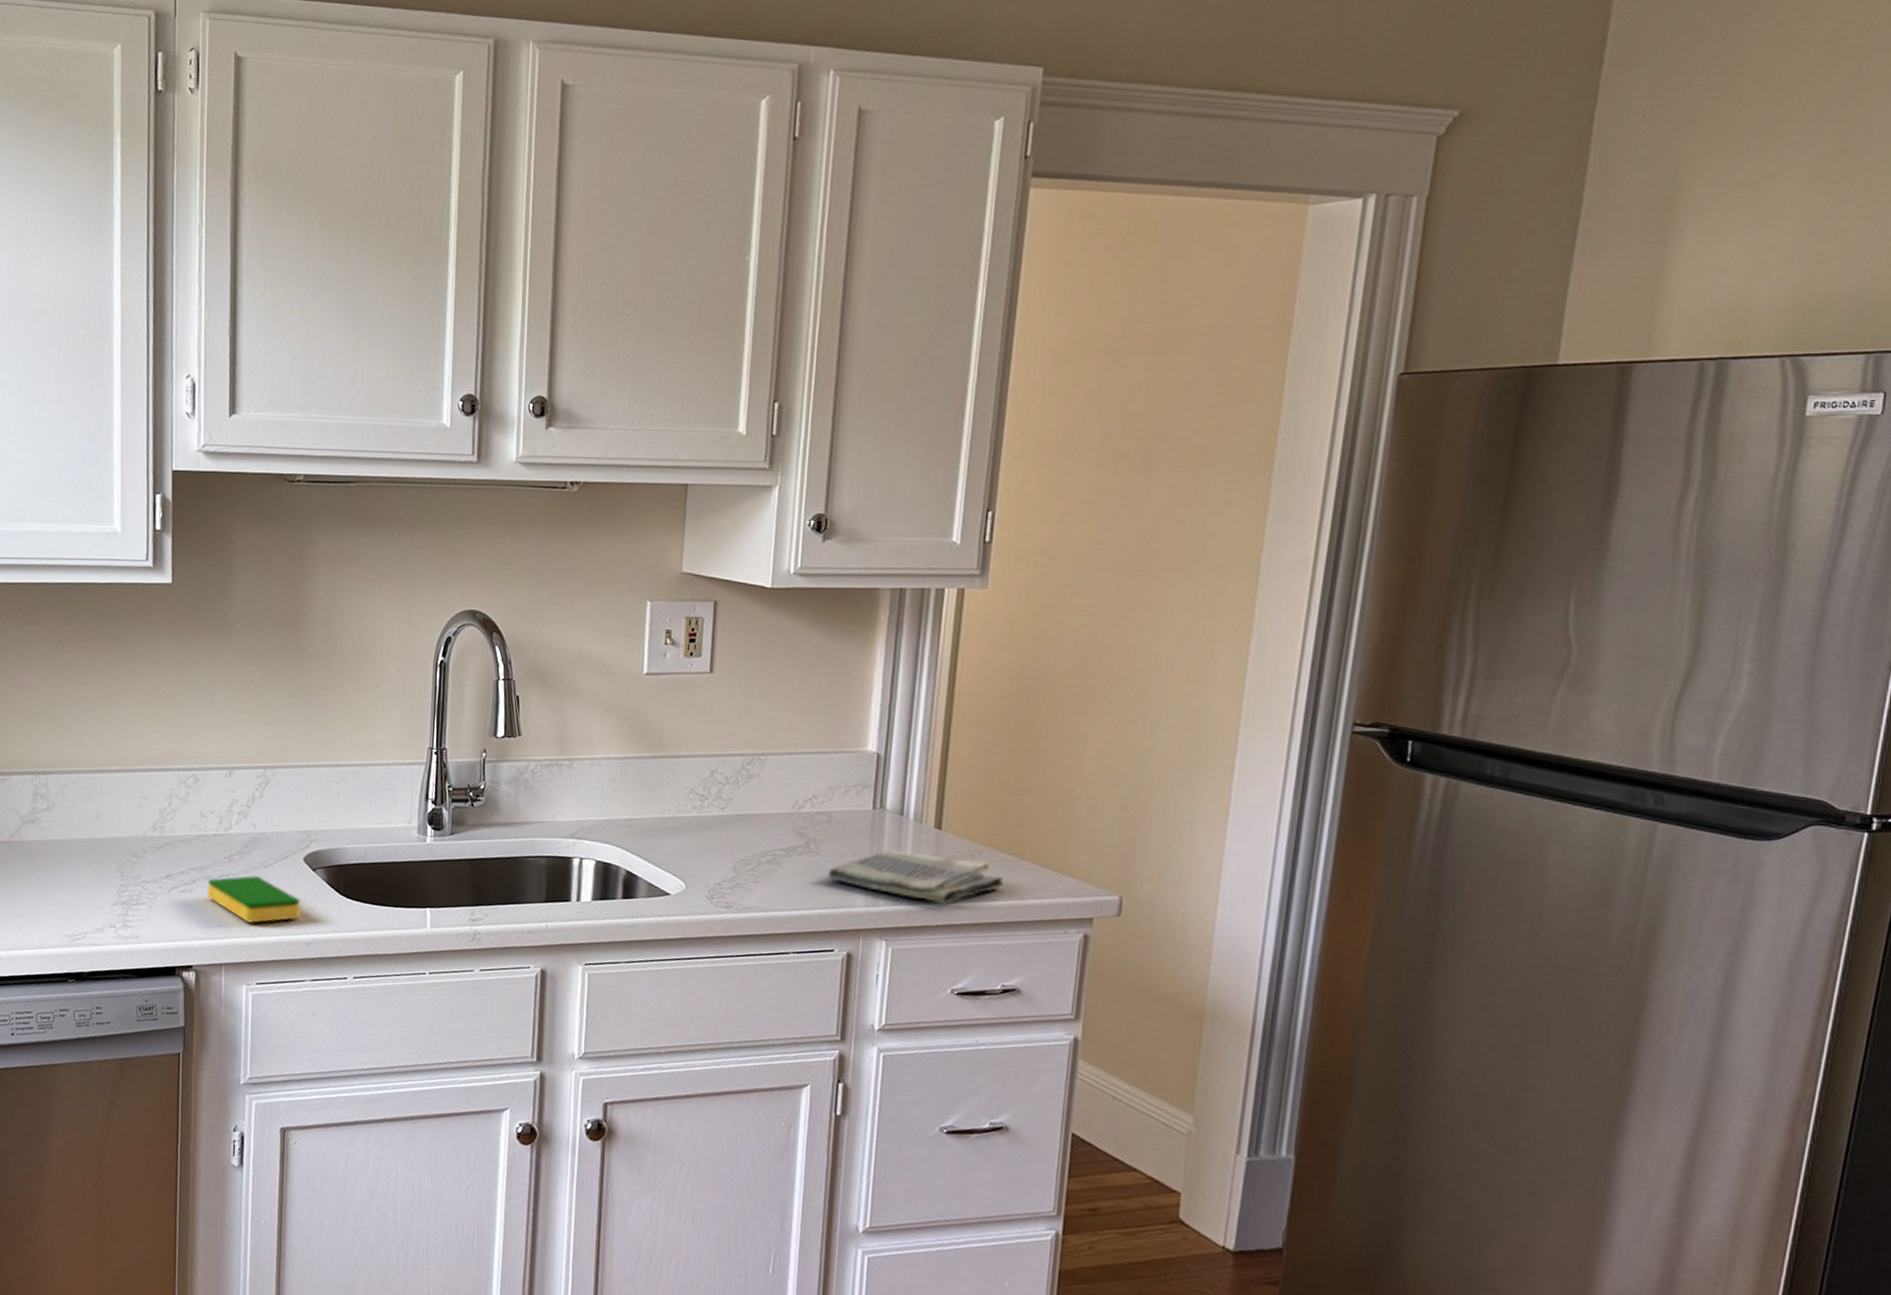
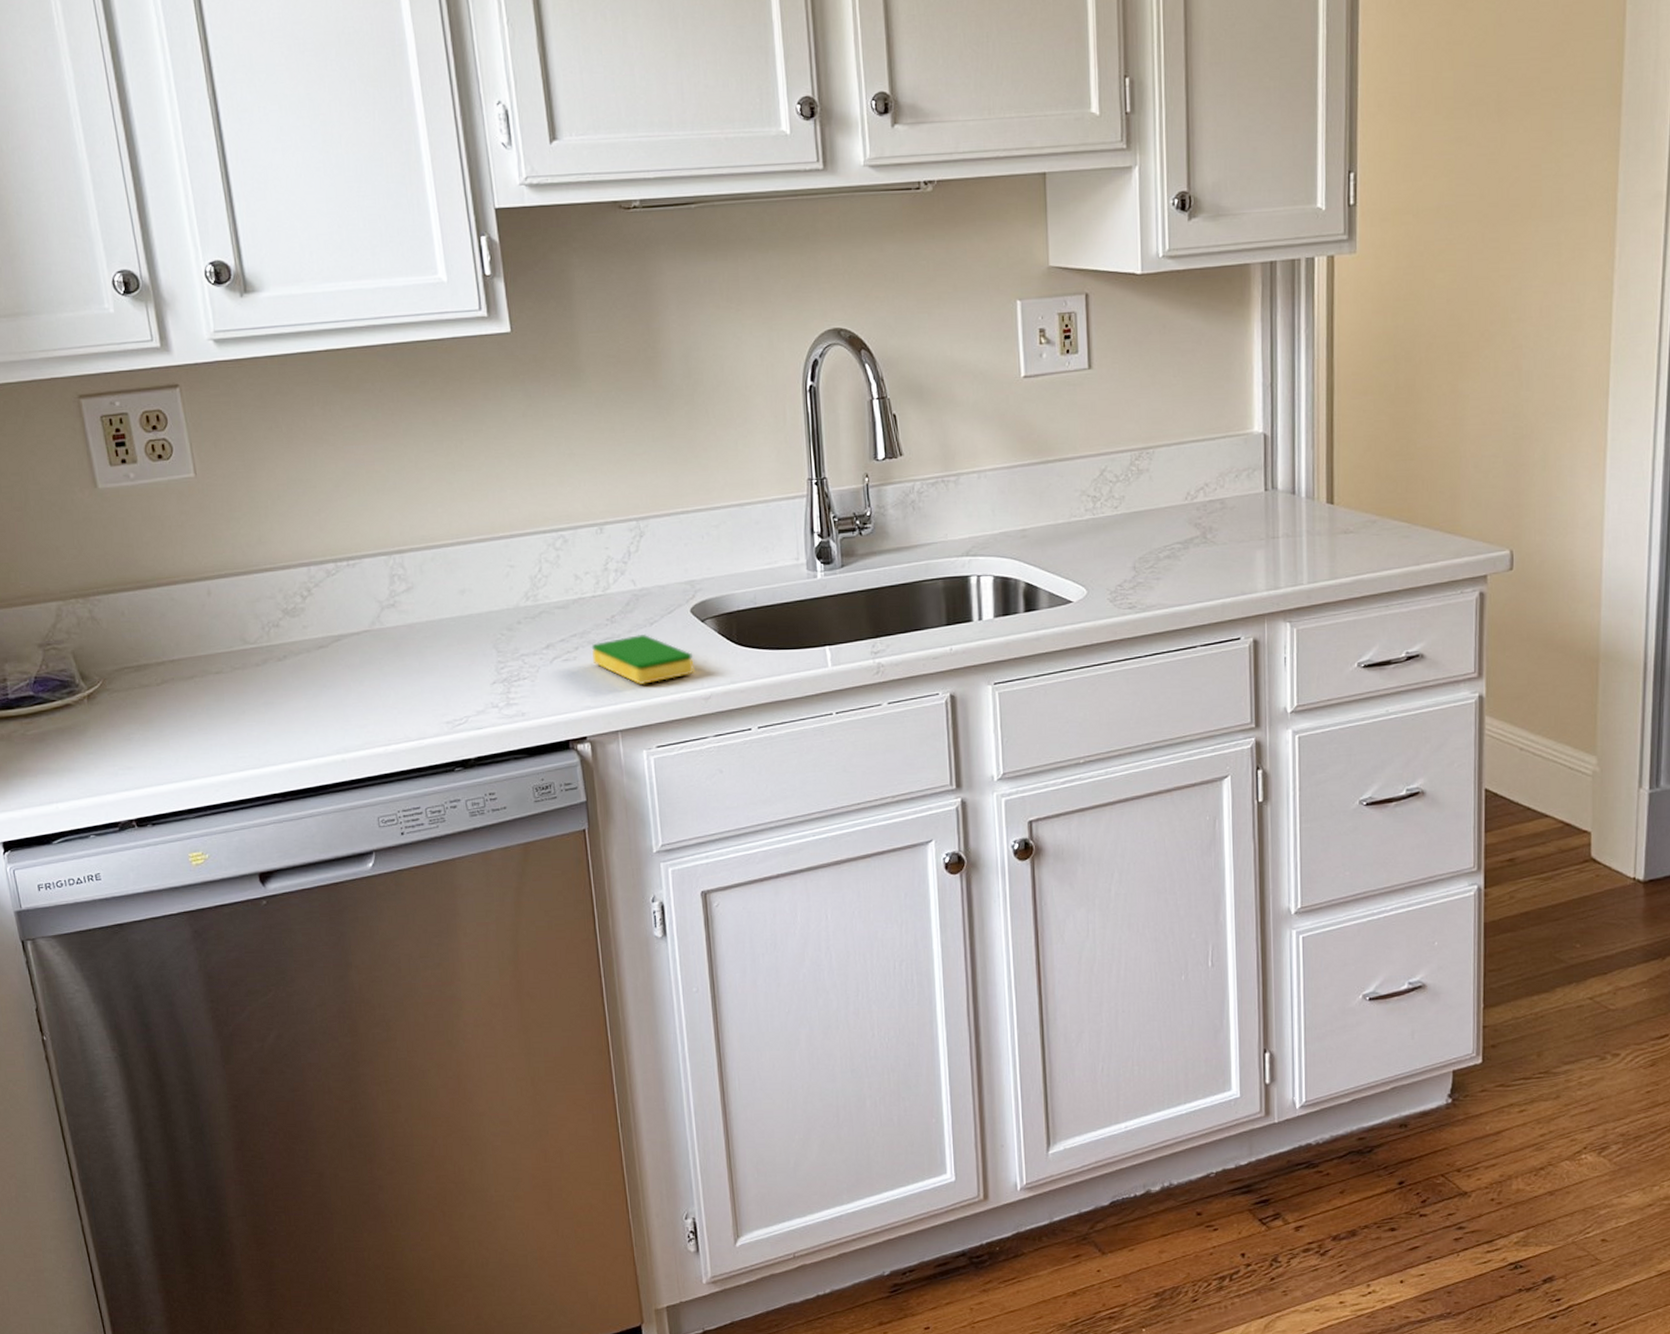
dish towel: present [827,850,1003,904] -> none [1227,529,1398,579]

